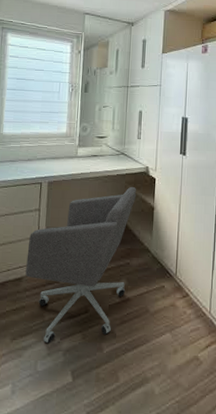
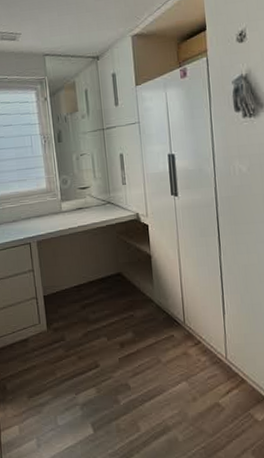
office chair: present [25,186,137,344] -> none [28,236,134,399]

